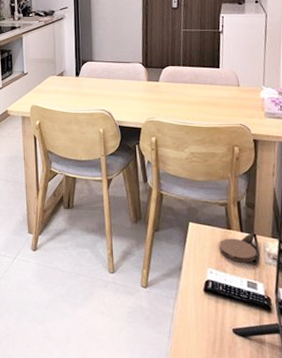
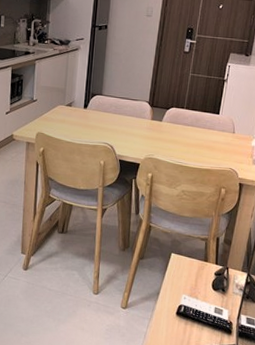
coaster: present [219,238,257,263] -> none [194,269,227,292]

